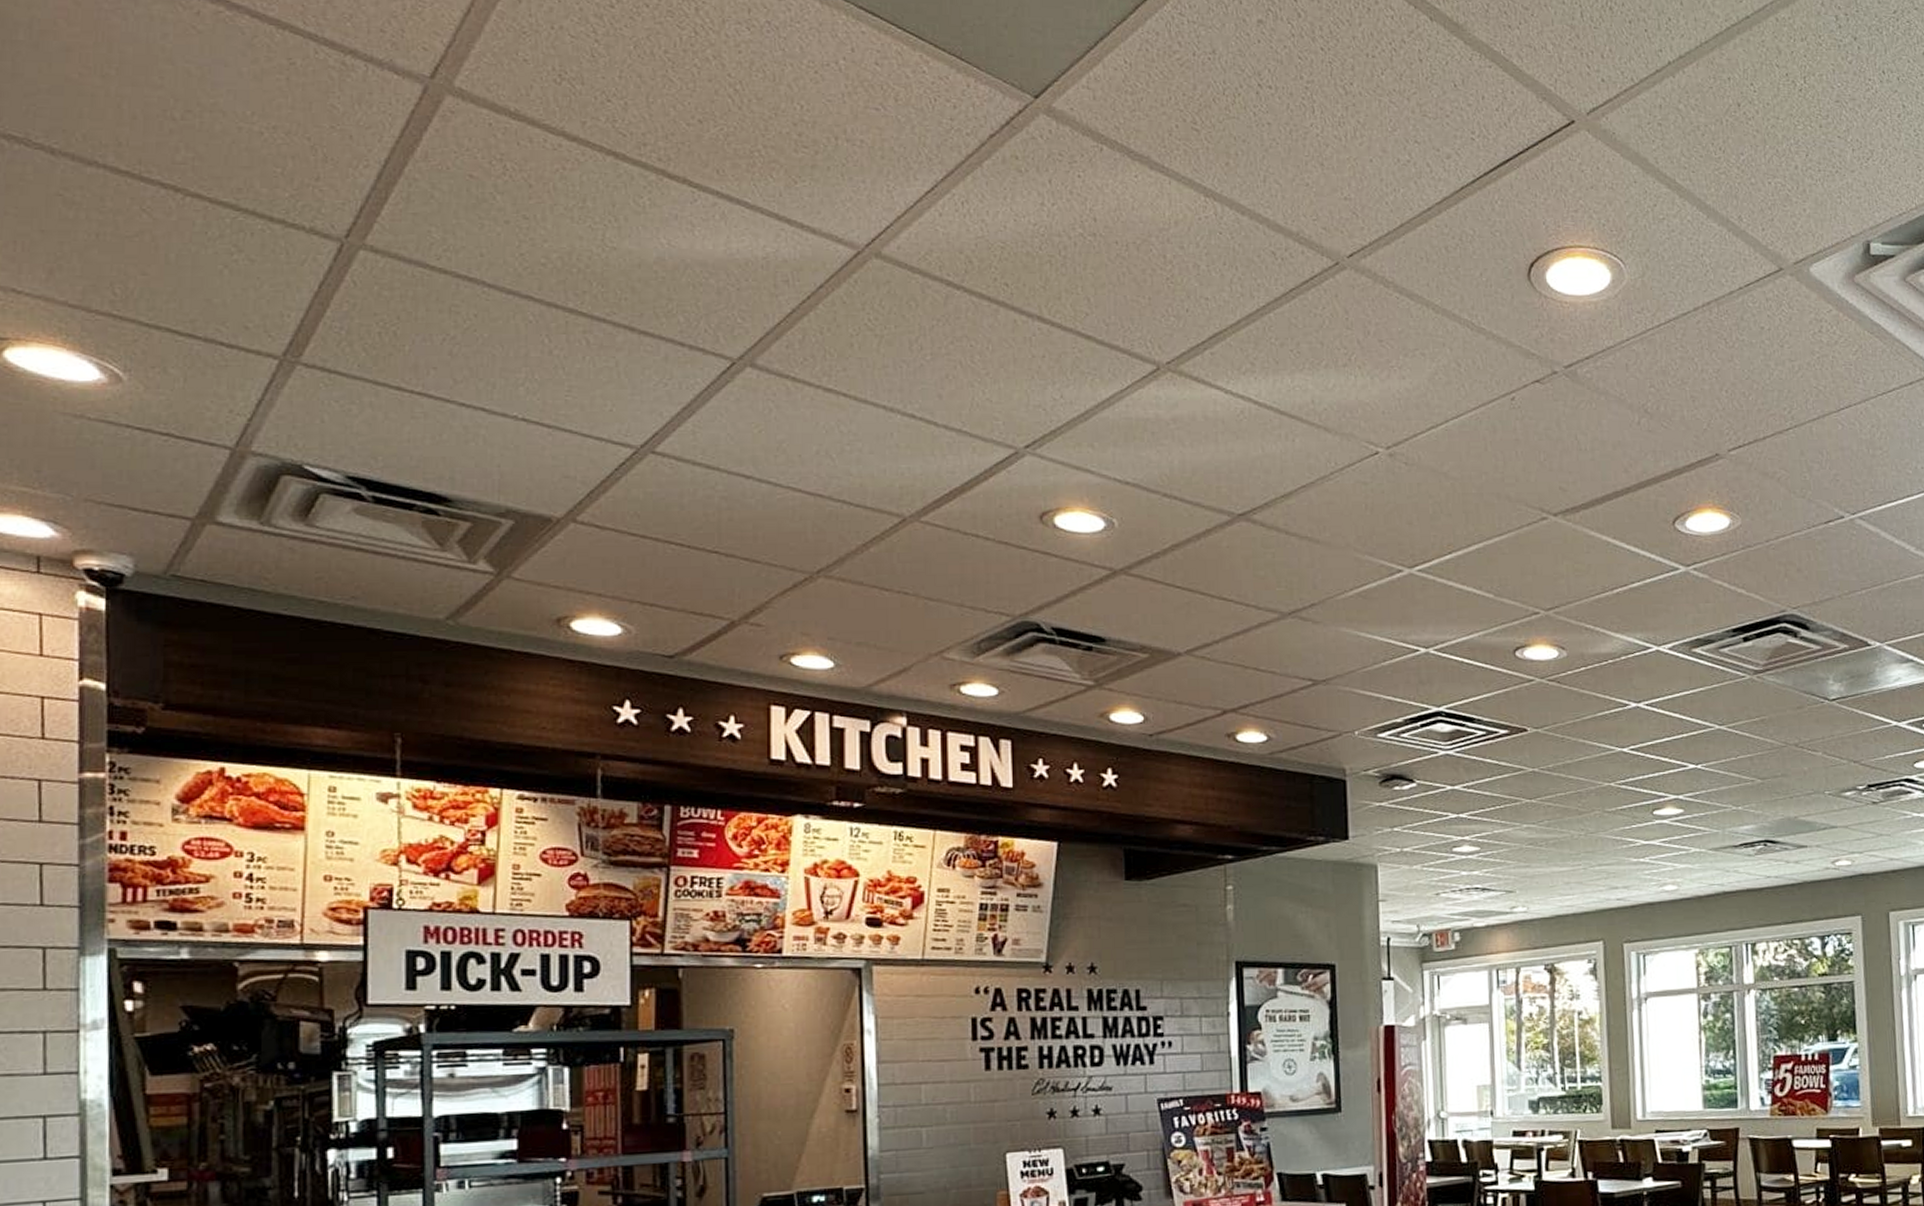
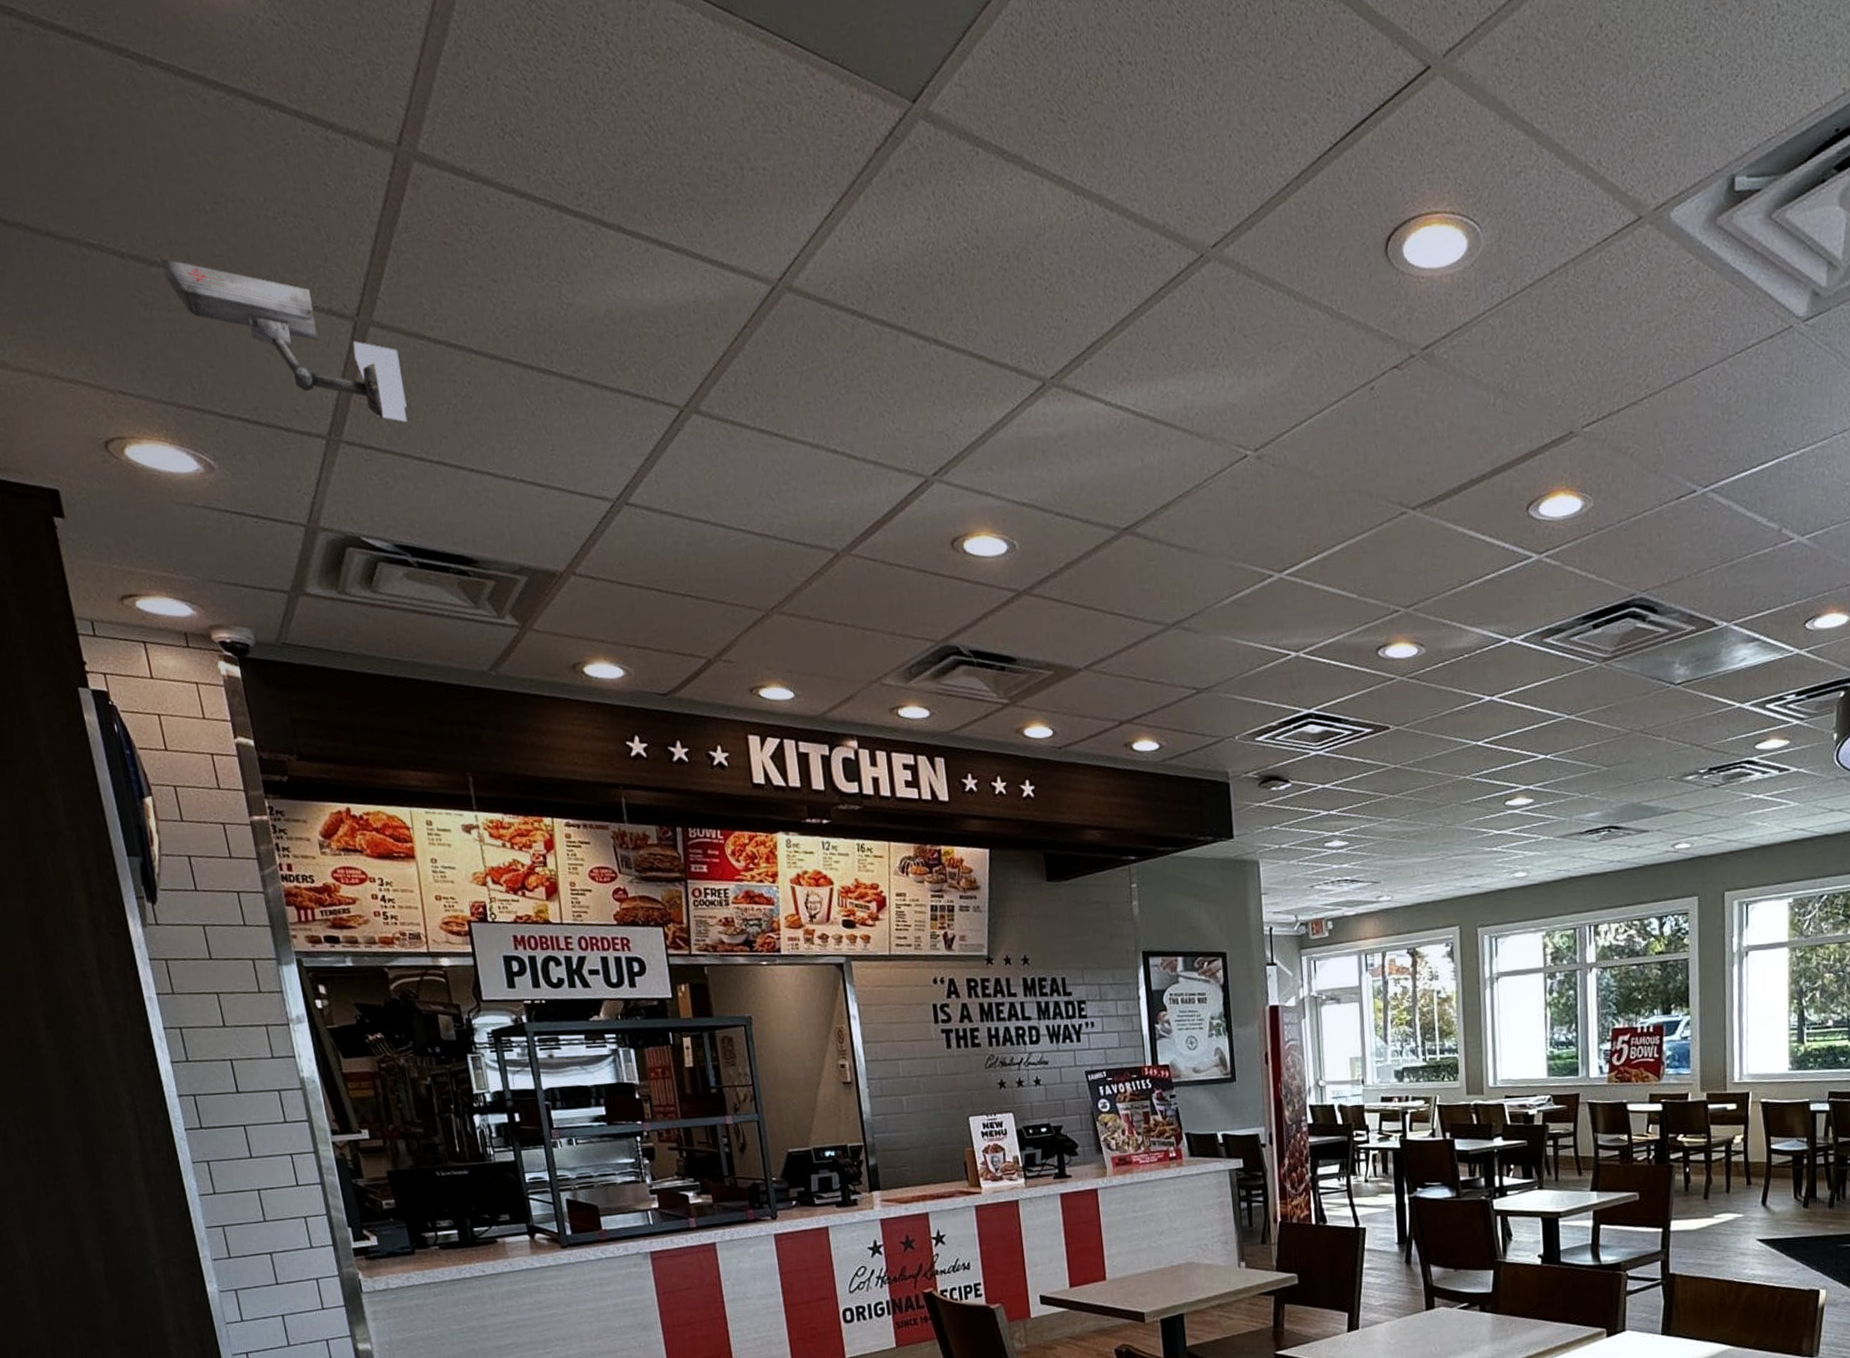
security camera: none [101,159,392,349] -> present [160,258,408,422]

